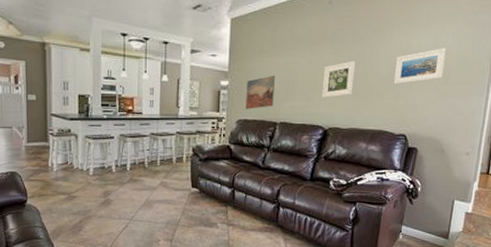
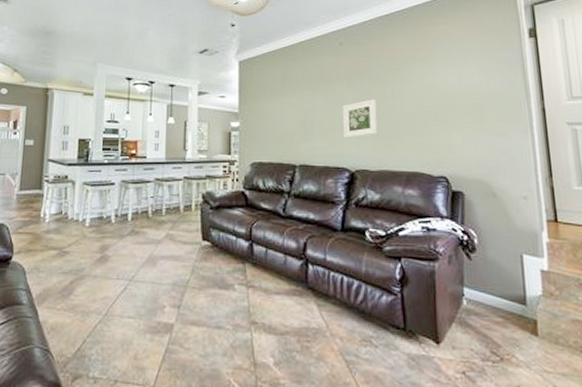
wall art: present [245,75,275,109] -> none [259,115,290,151]
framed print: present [394,48,447,85] -> none [421,84,476,122]

